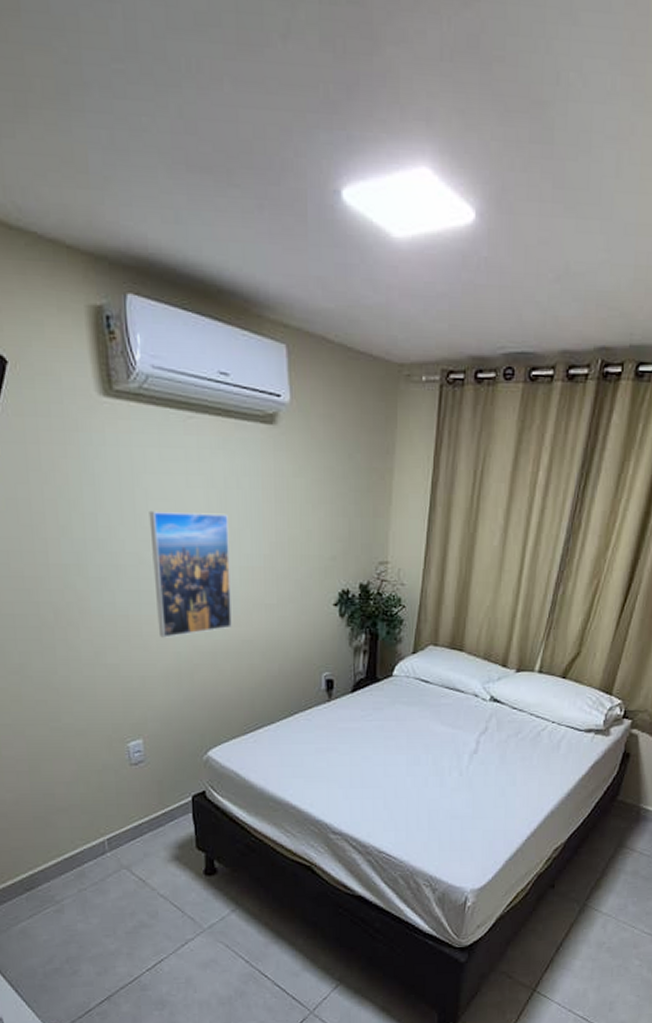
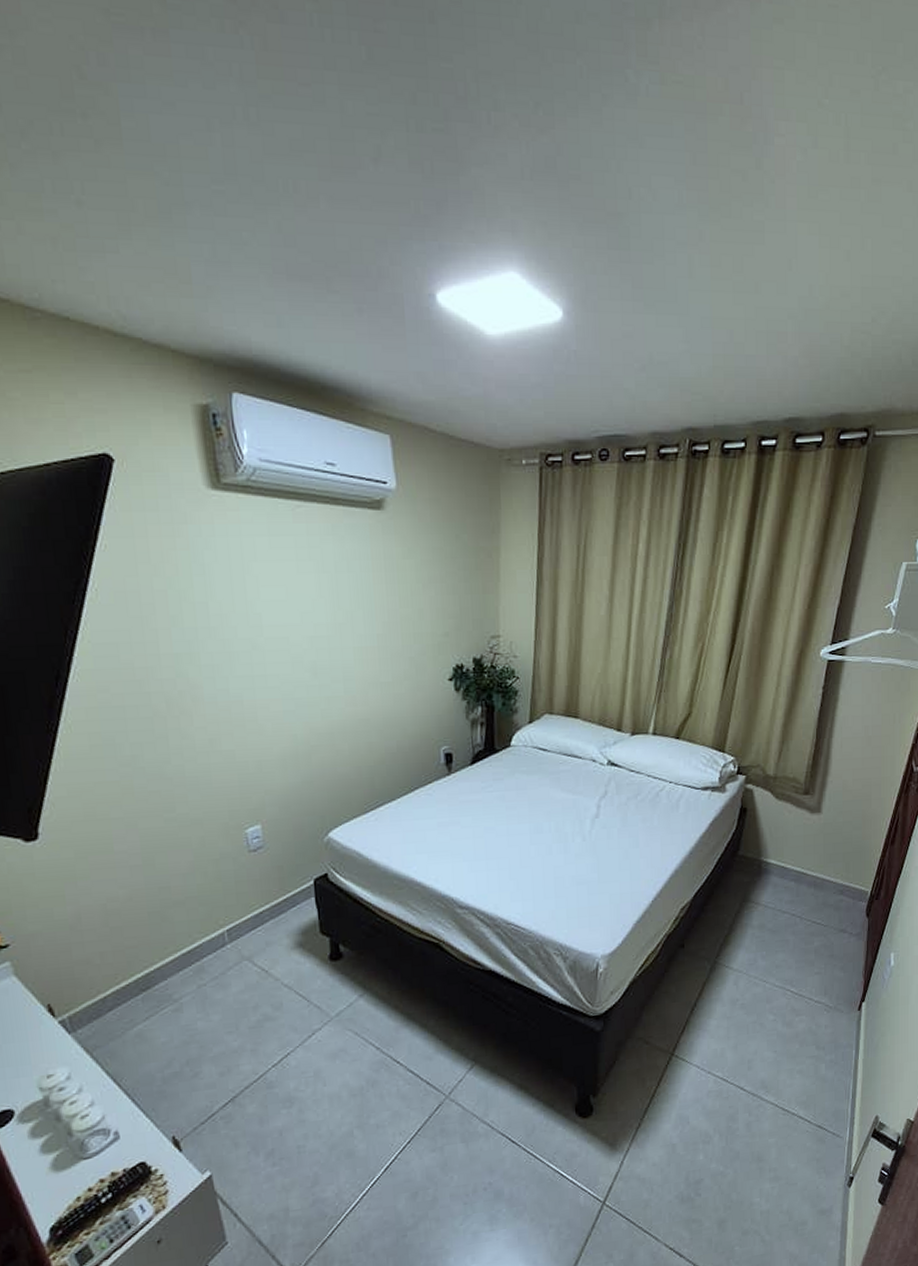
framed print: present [149,510,232,638] -> none [260,596,348,721]

